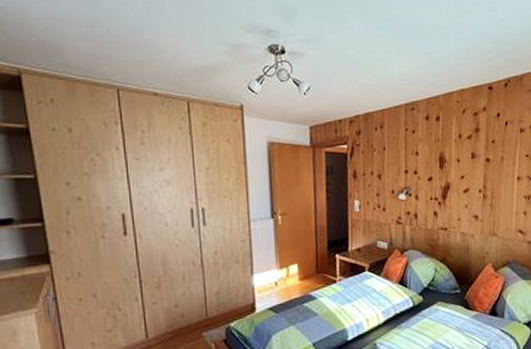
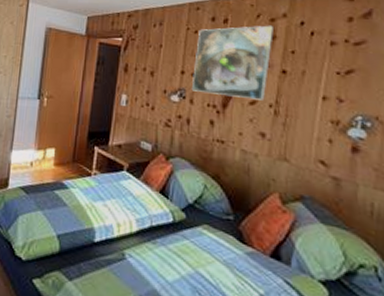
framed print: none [415,119,478,189] -> present [191,25,275,101]

